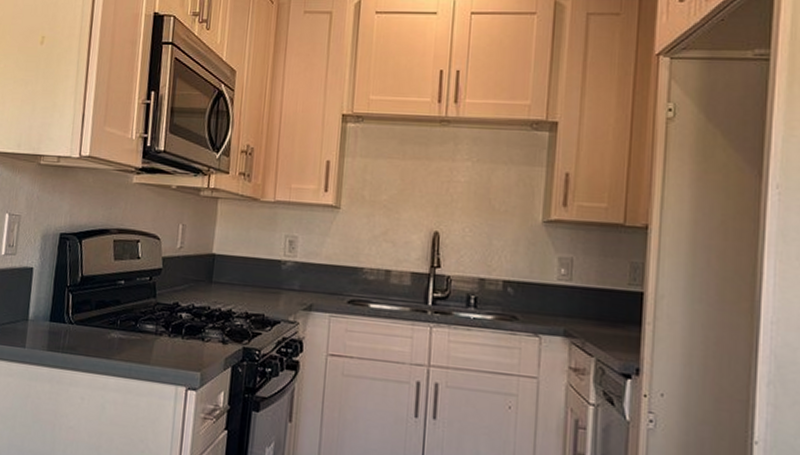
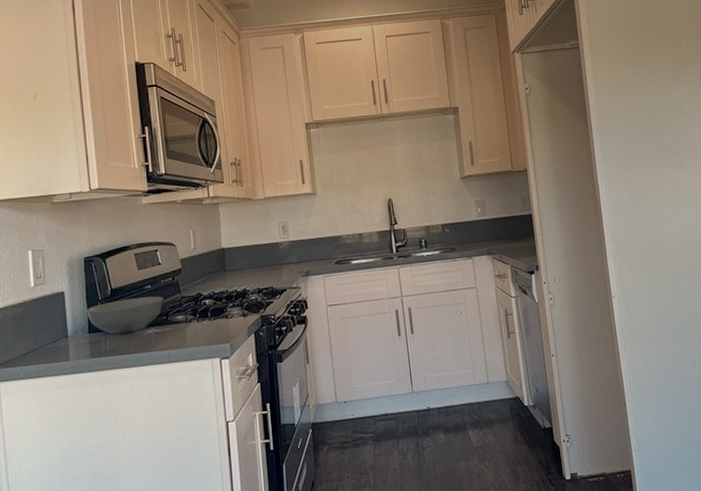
bowl: none [51,290,136,331] -> present [86,296,164,335]

